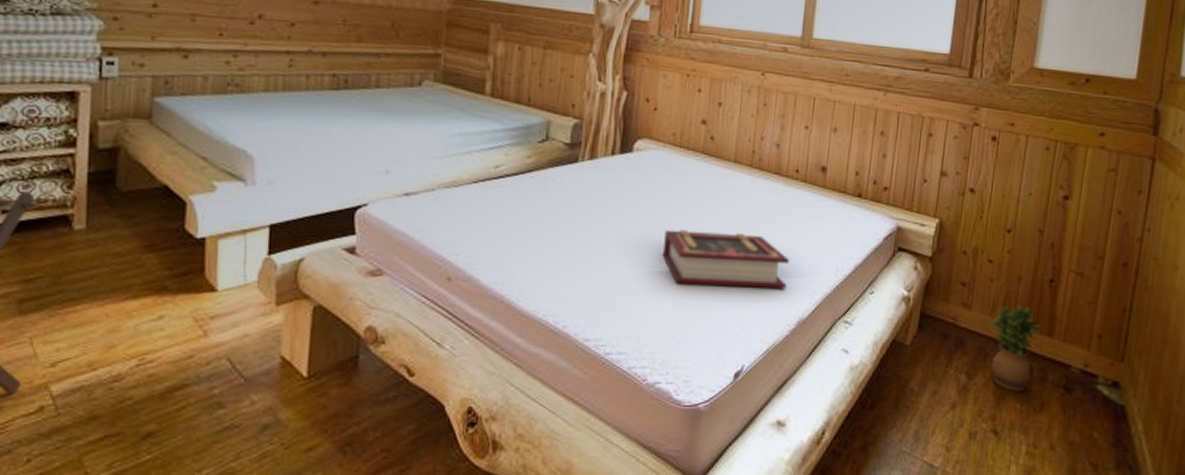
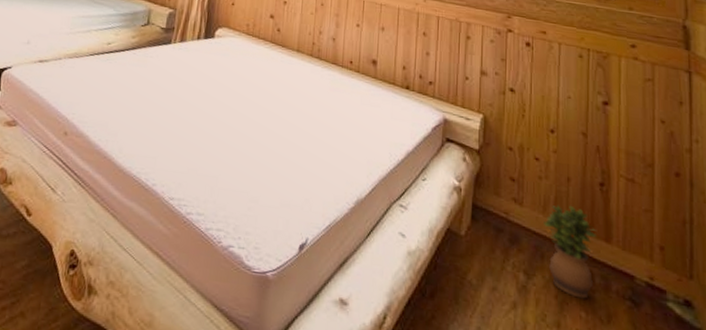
book: present [662,230,789,289] -> none [236,106,346,168]

